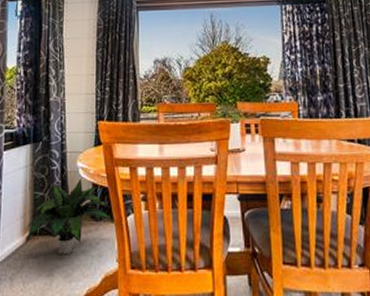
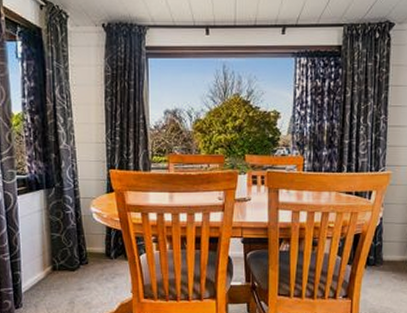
potted plant: present [24,179,113,255] -> none [44,222,127,287]

